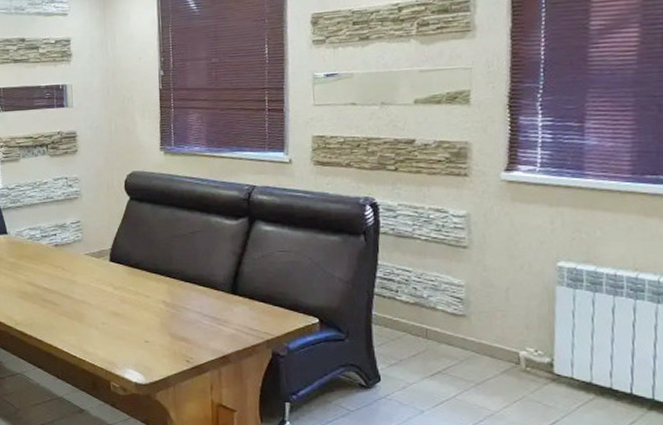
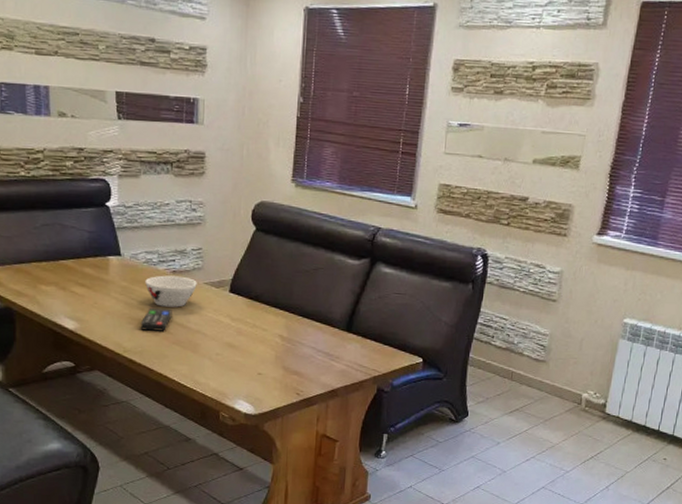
remote control: none [28,282,57,303] -> present [140,309,172,331]
bowl: none [30,249,78,279] -> present [145,275,197,308]

